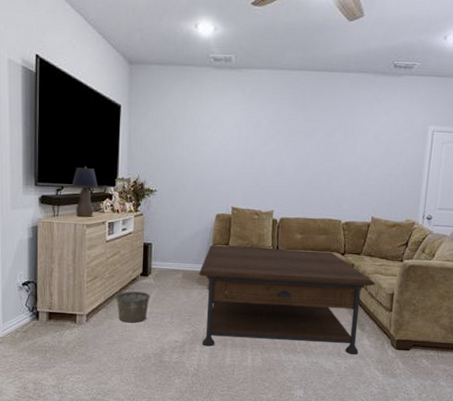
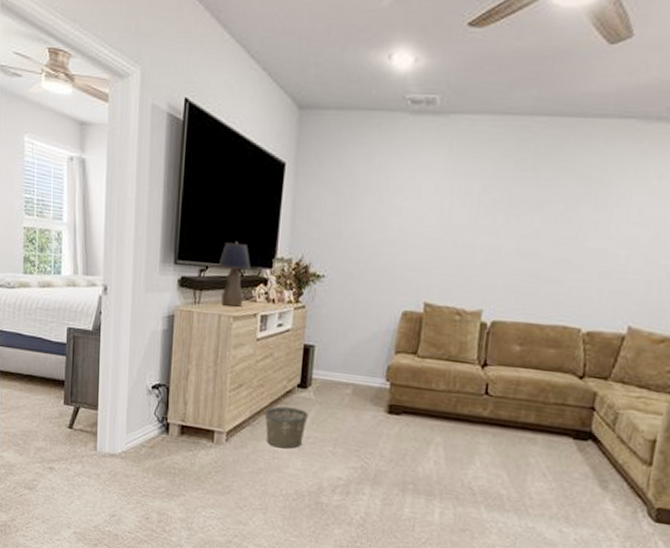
coffee table: present [199,244,376,354] -> none [374,352,629,523]

